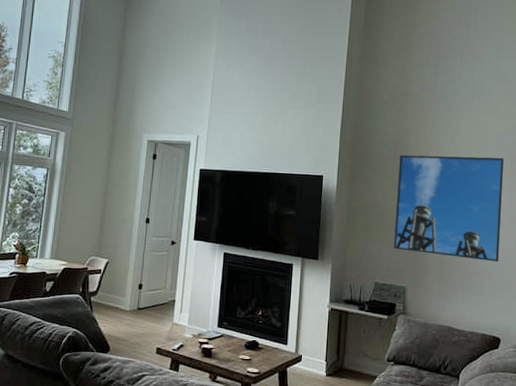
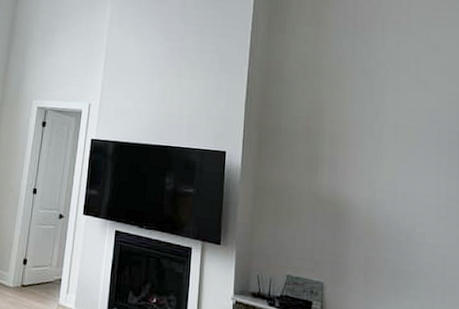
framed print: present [393,154,504,262] -> none [308,132,439,261]

